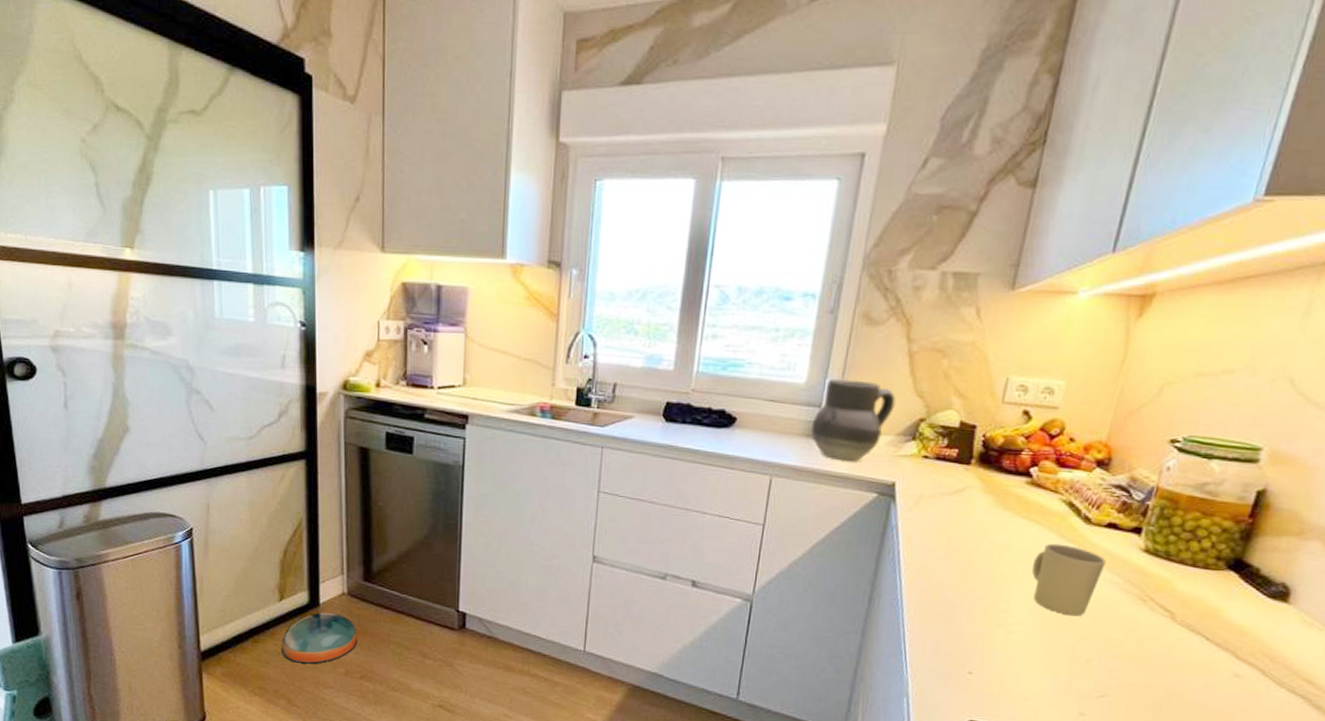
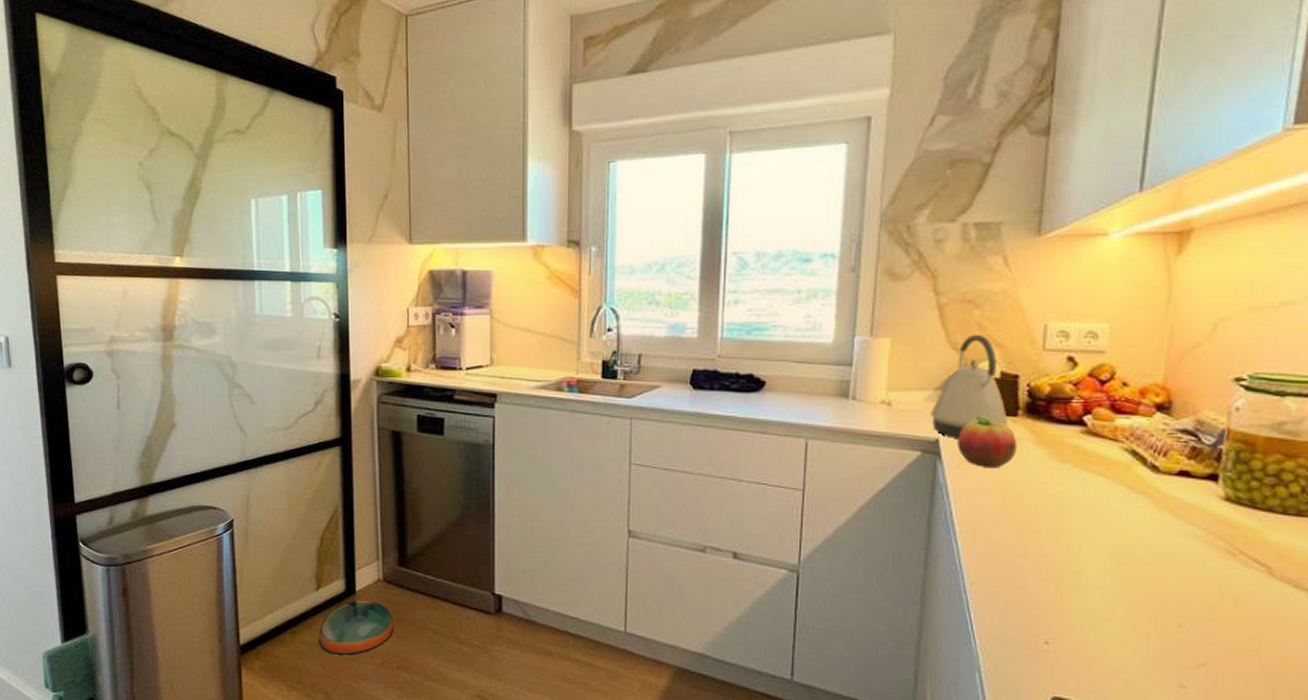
ceramic jug: present [810,378,896,461] -> none [843,335,929,418]
kettle: none [890,383,961,483] -> present [931,334,1008,438]
fruit: none [912,462,967,512] -> present [957,416,1017,467]
mug: present [1031,543,1106,616] -> none [1100,495,1183,575]

